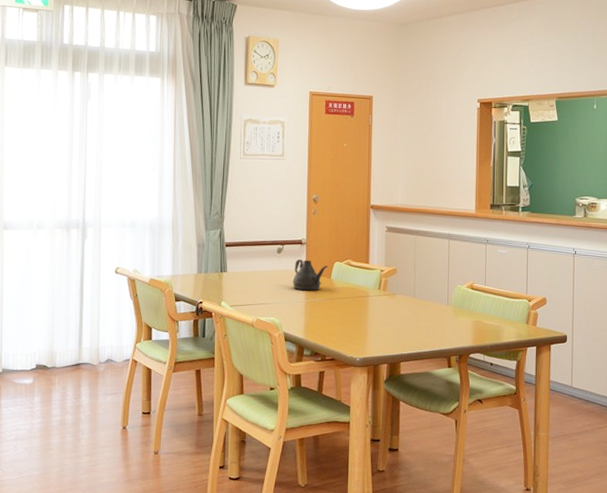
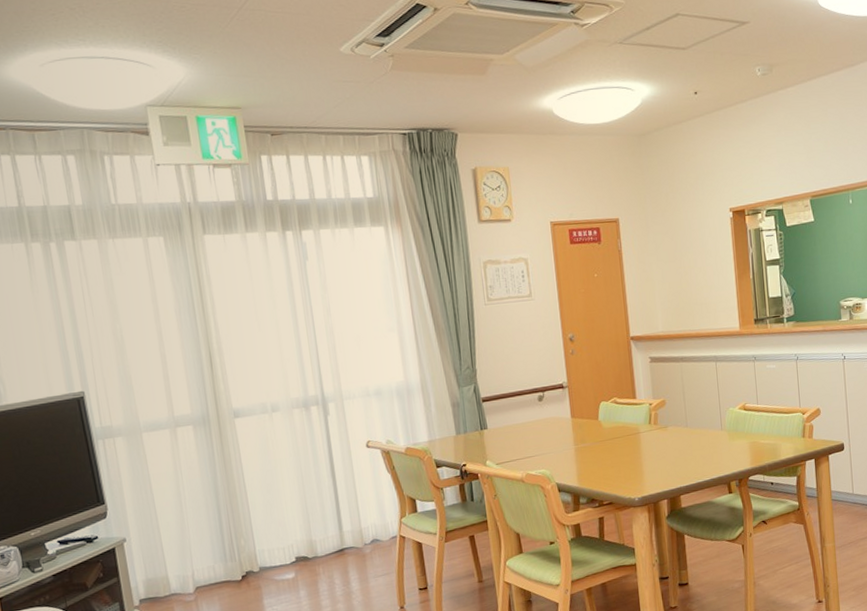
teapot: present [292,259,328,291] -> none [558,403,594,437]

